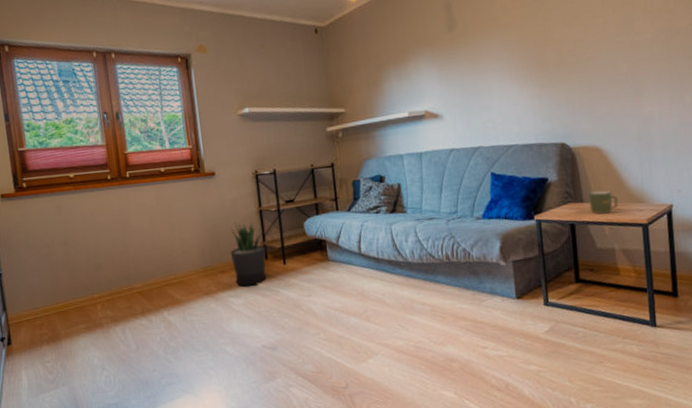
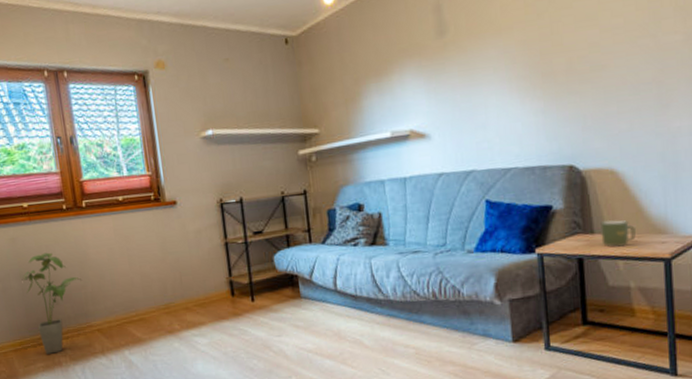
house plant: none [66,219,124,316] -> present [21,252,81,354]
planter: present [230,221,267,287] -> none [193,254,234,325]

